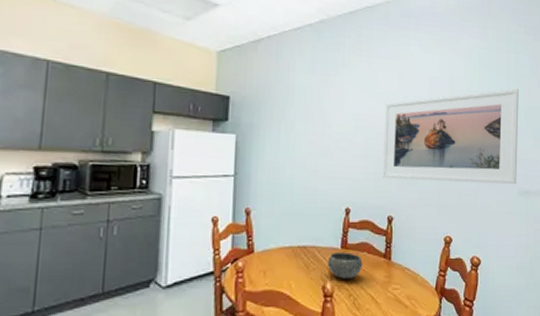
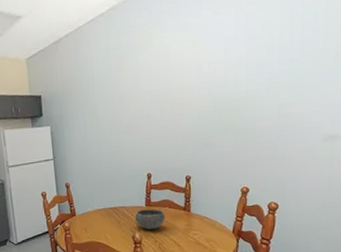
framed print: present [382,88,519,185] -> none [178,30,329,144]

